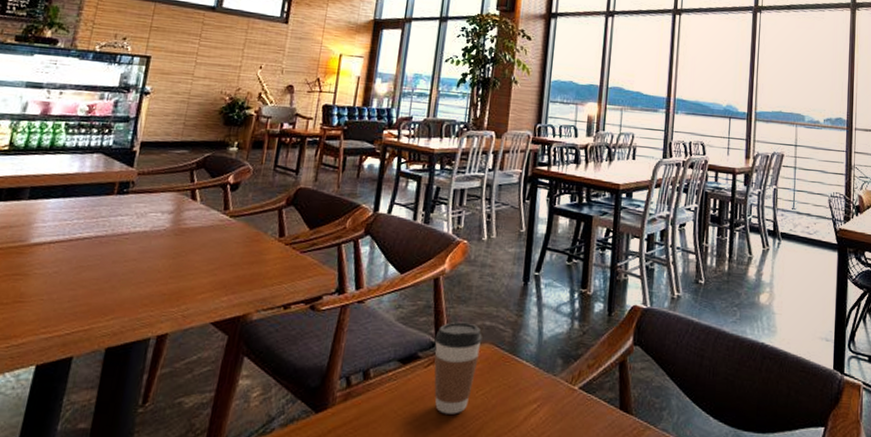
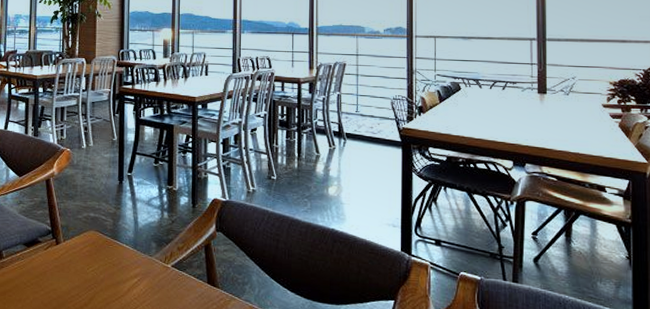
coffee cup: present [434,321,482,414] -> none [50,214,88,286]

